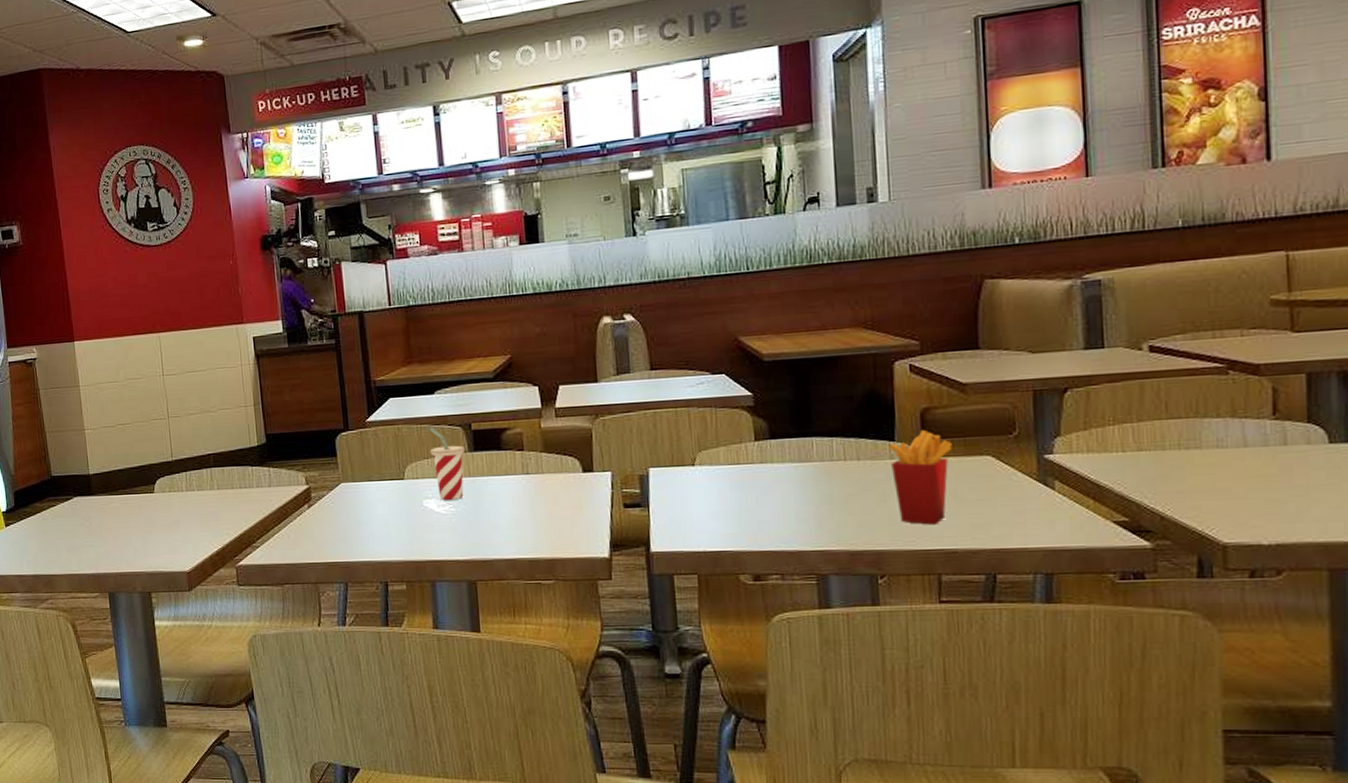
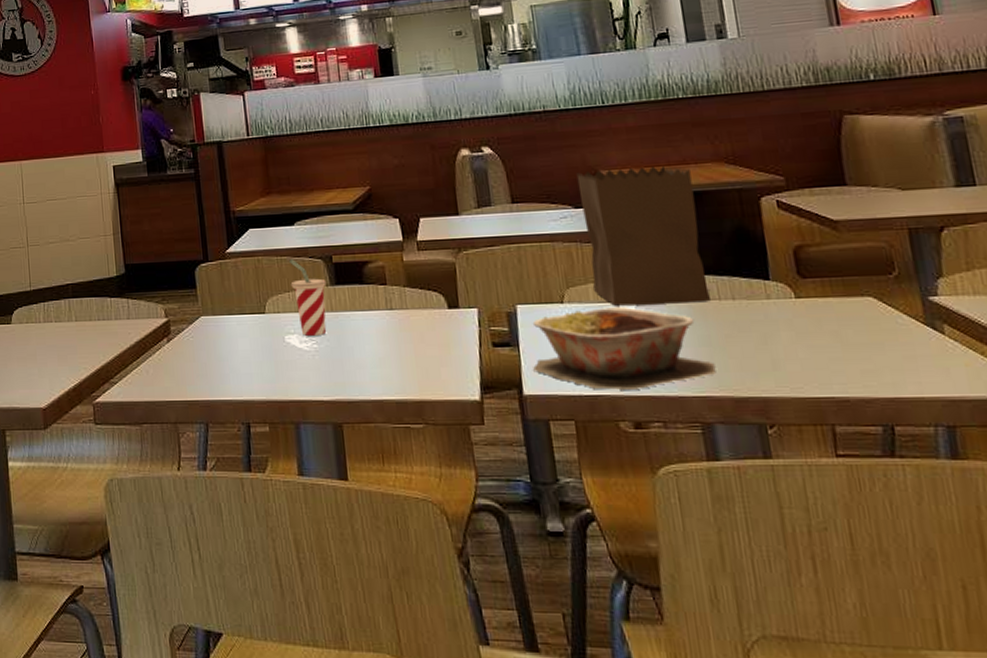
takeout container: none [661,468,835,546] -> present [532,307,716,390]
paper bag: none [716,331,836,468] -> present [576,166,710,306]
french fries: present [889,429,952,525] -> none [764,268,832,370]

